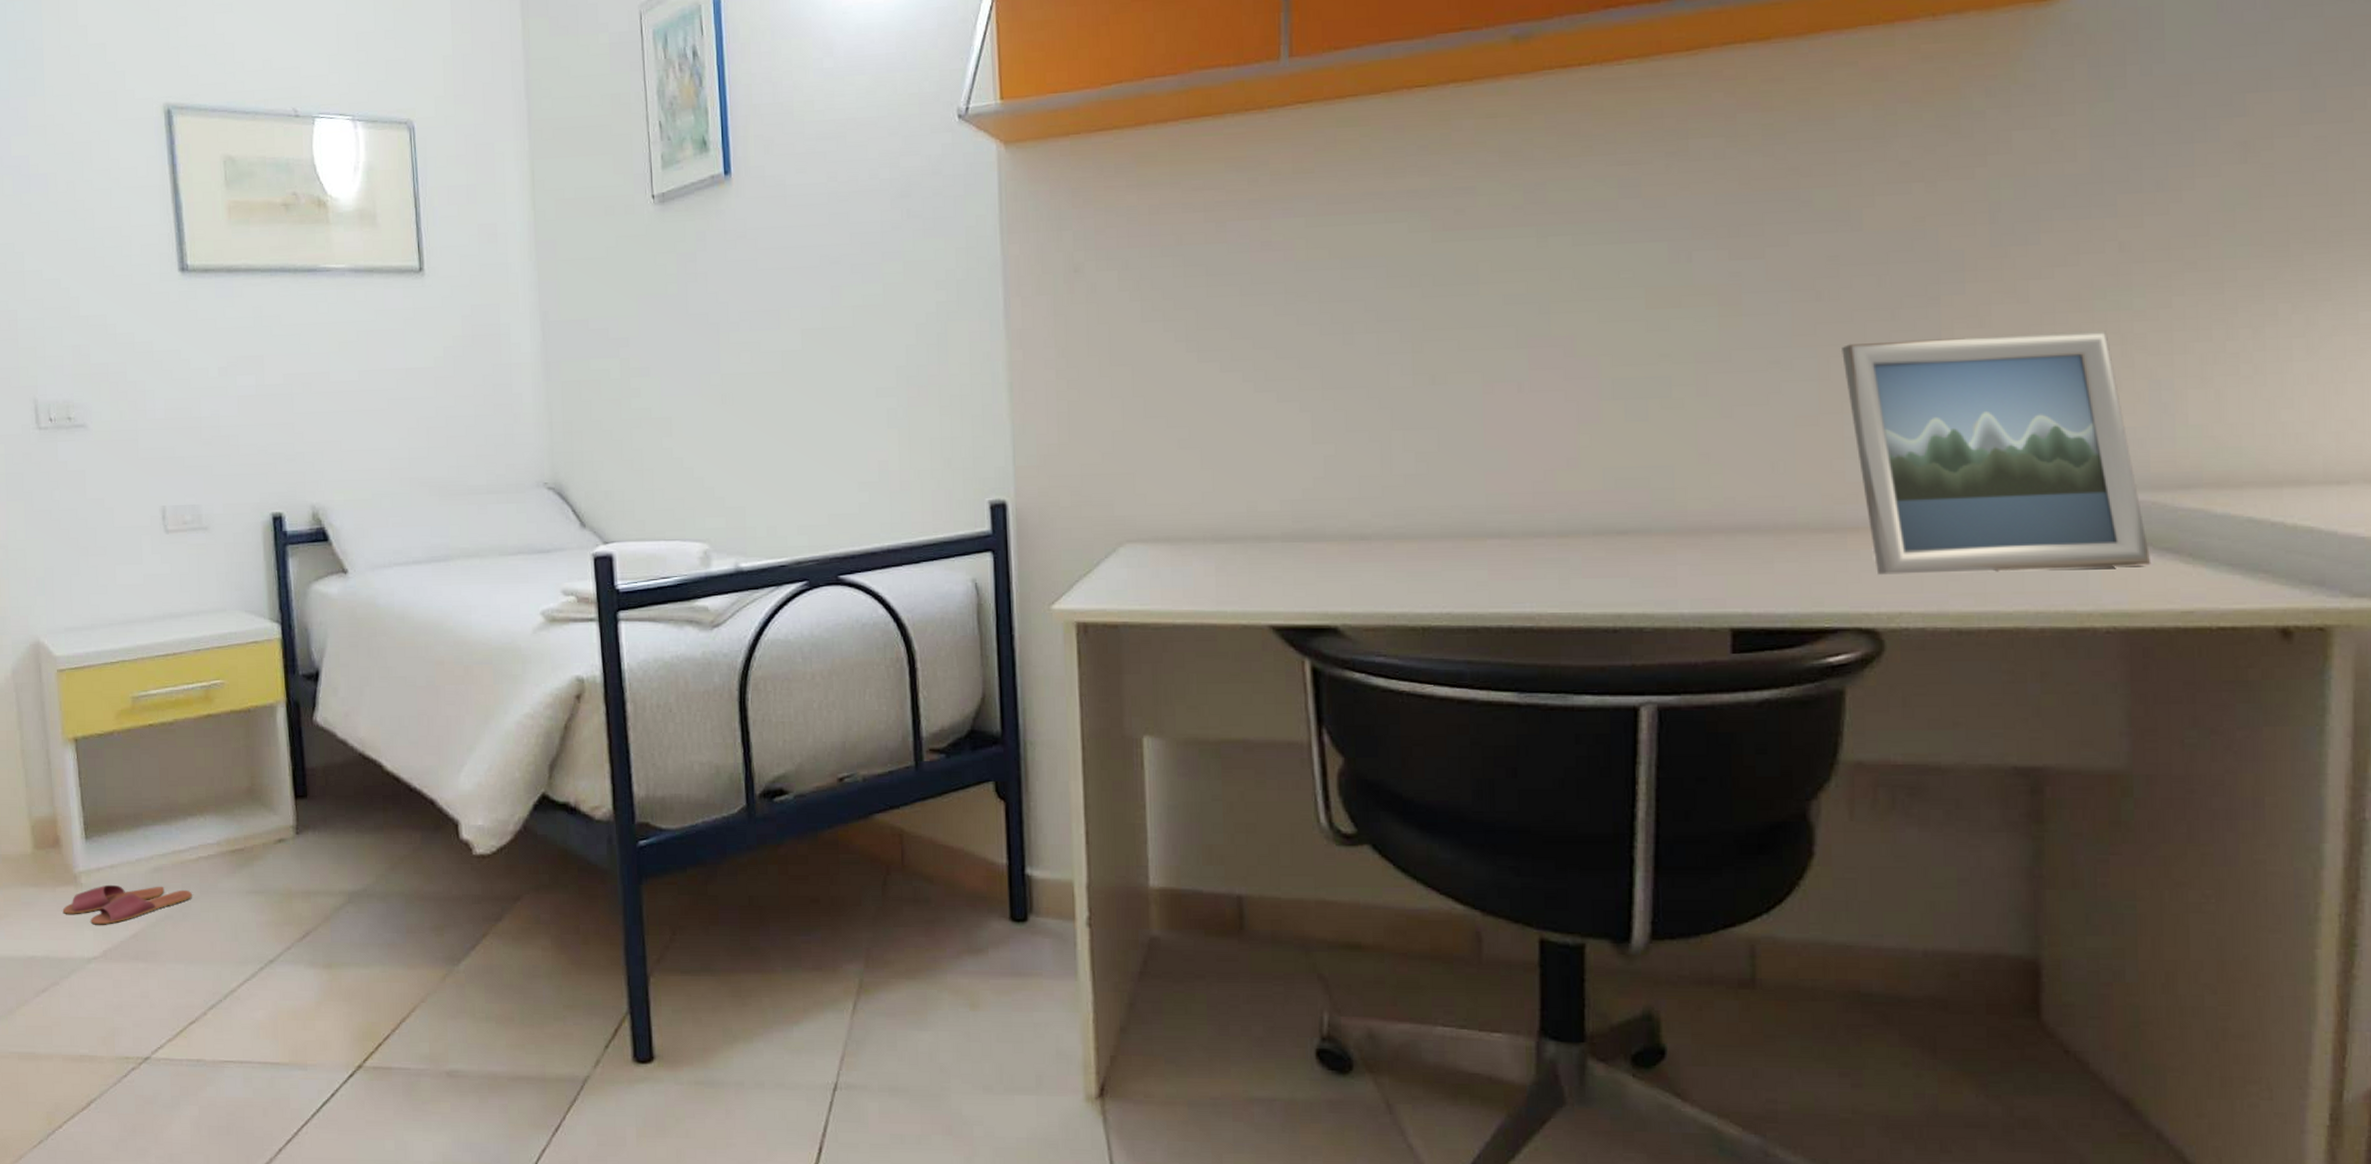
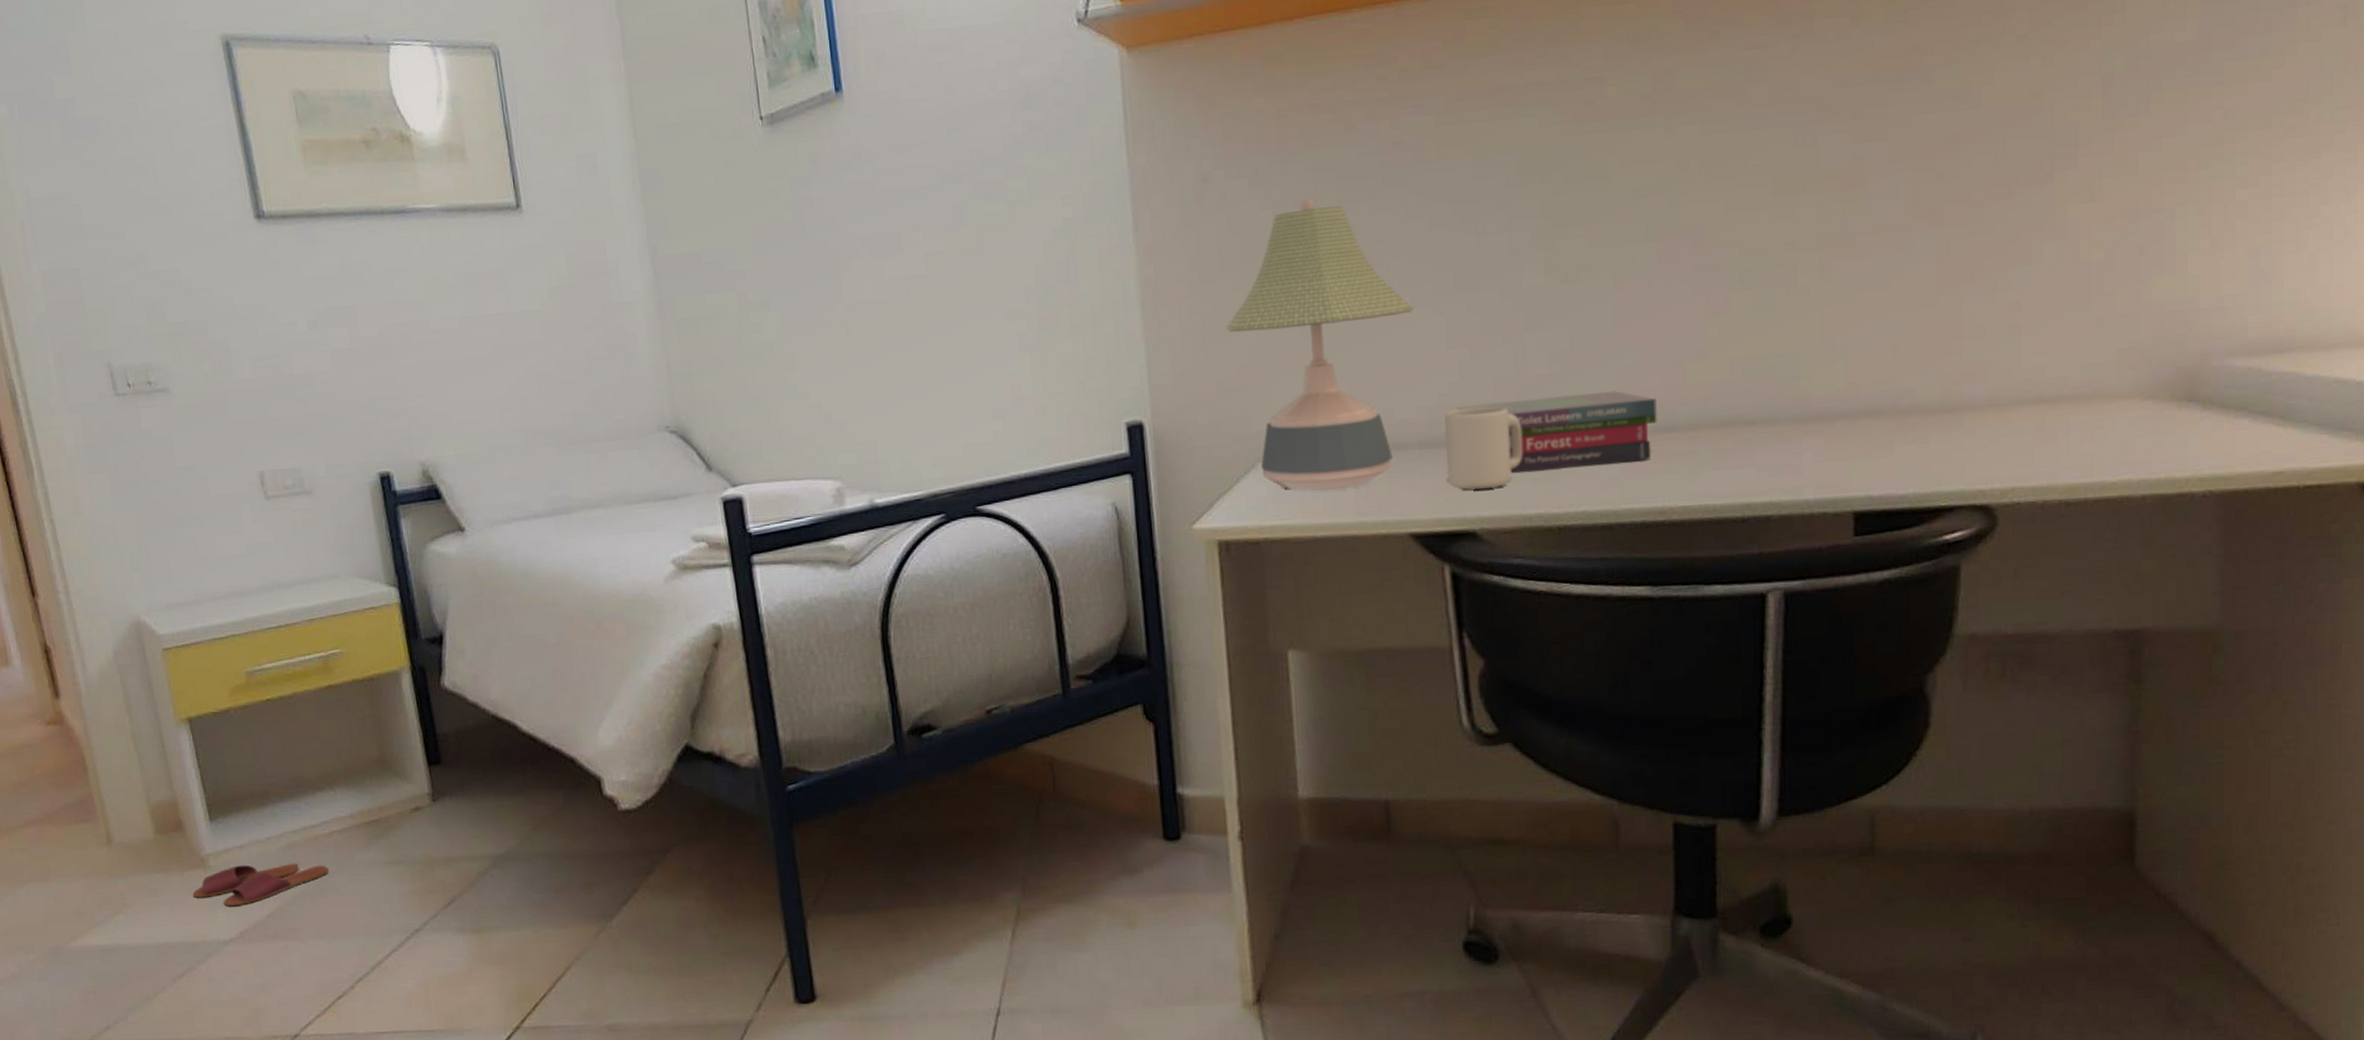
desk lamp: none [1091,293,1280,579] -> present [1225,199,1414,492]
mug: none [1307,503,1388,585] -> present [1444,406,1523,490]
books: none [1321,493,1526,569] -> present [1457,390,1657,471]
picture frame: present [1842,330,2152,575] -> none [1960,199,2246,452]

